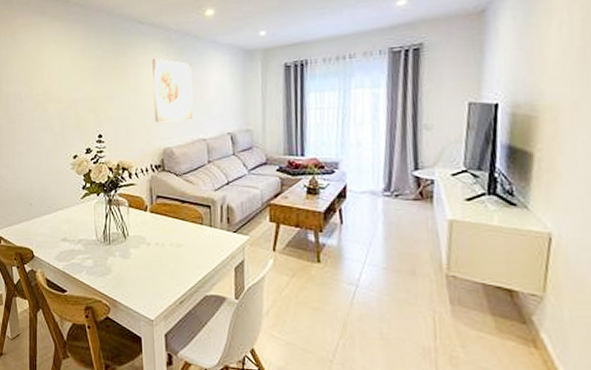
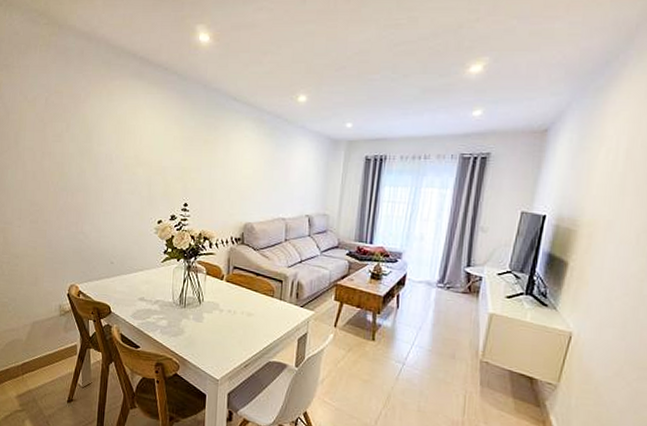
wall art: present [152,58,193,123] -> none [239,136,279,199]

